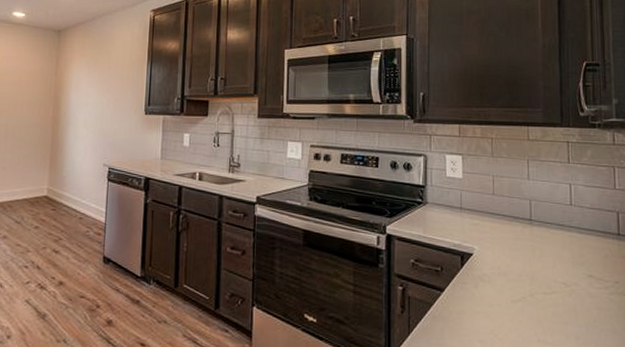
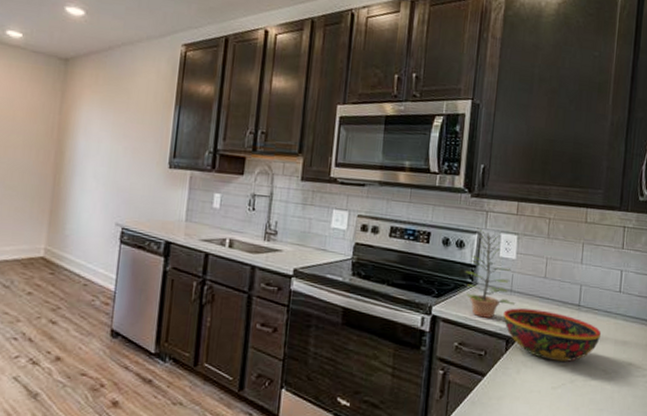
plant: none [414,151,467,235] -> present [465,228,516,318]
bowl: none [456,224,557,276] -> present [503,308,602,363]

